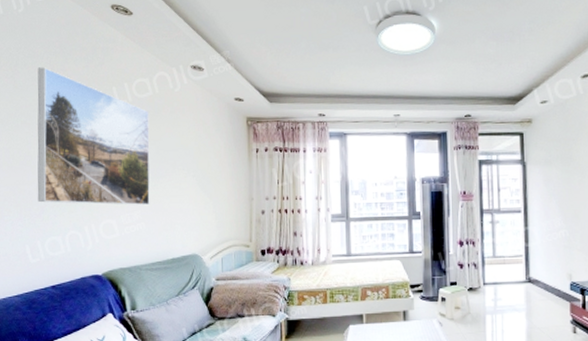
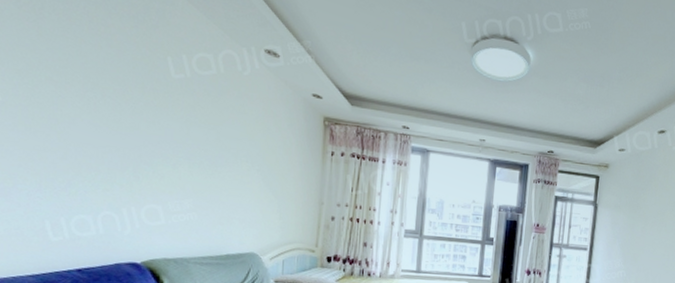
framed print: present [37,67,150,205] -> none [63,16,210,194]

